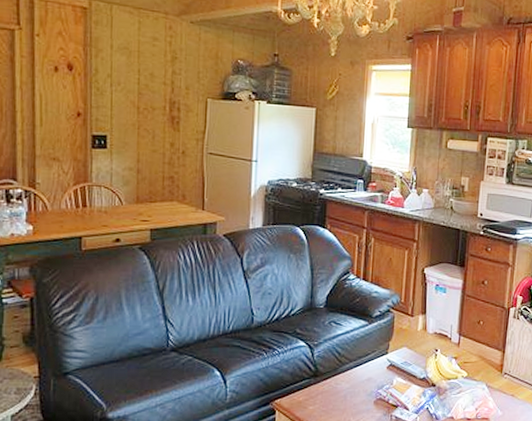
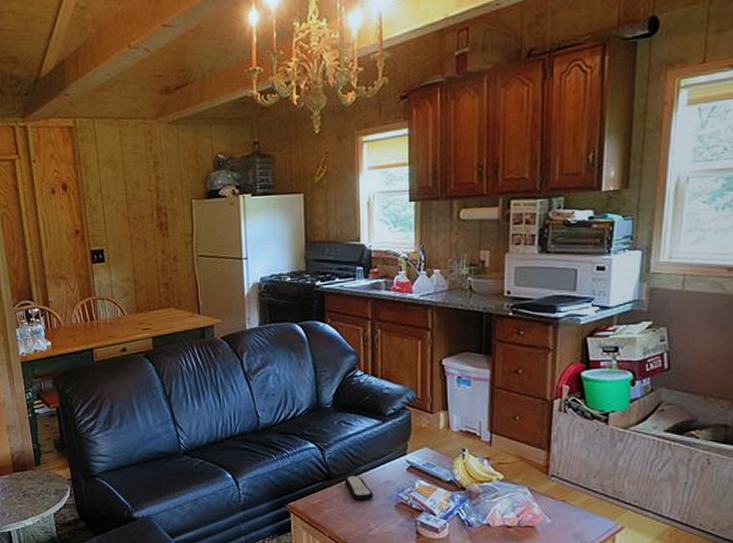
remote control: none [330,373,355,397] -> present [344,475,373,501]

